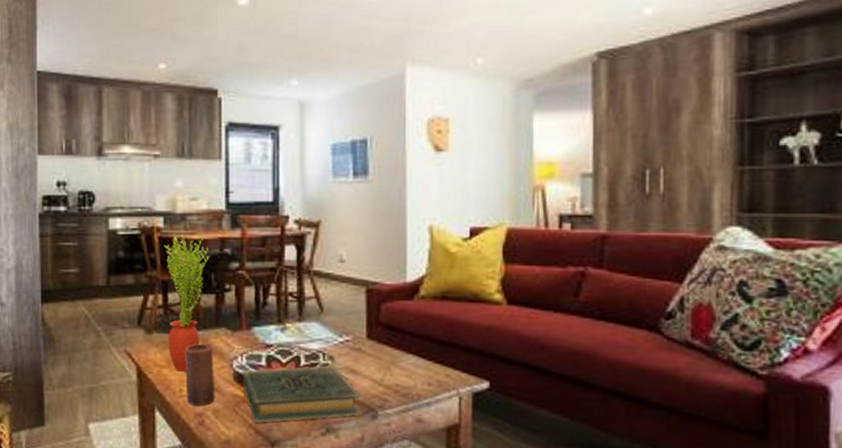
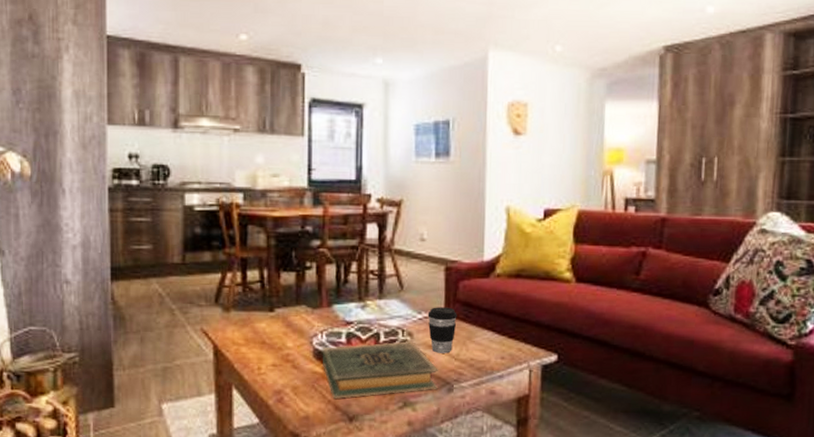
potted plant: present [164,234,210,372] -> none [243,211,291,350]
candle: present [185,343,215,406] -> none [264,321,294,384]
coffee cup: none [349,330,380,379] -> present [427,307,457,353]

